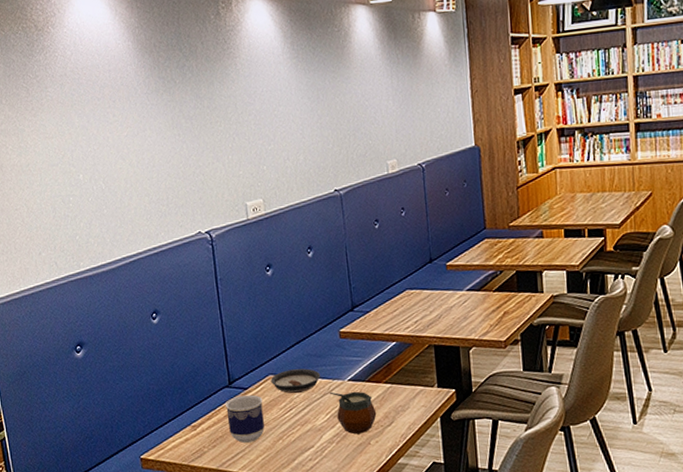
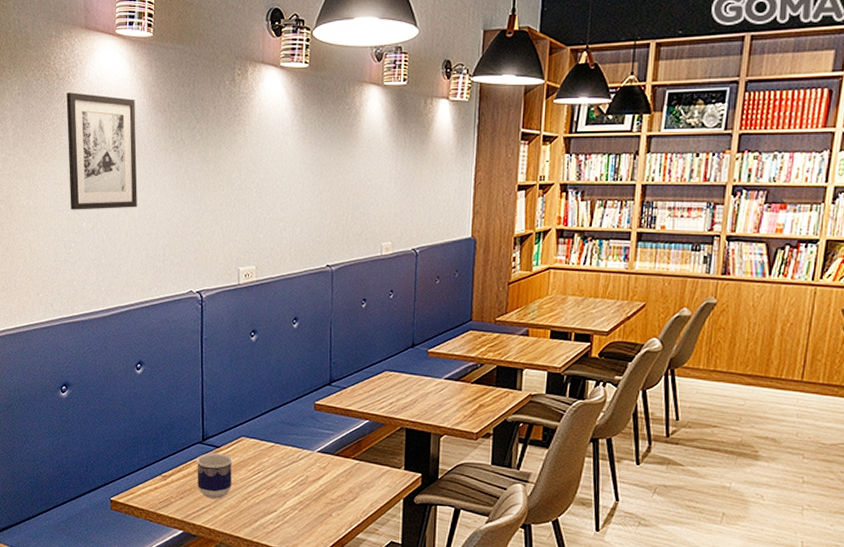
wall art: none [47,42,134,163] -> present [66,92,137,210]
saucer: present [271,368,321,394] -> none [243,434,292,458]
gourd: present [329,391,377,435] -> none [297,460,342,505]

